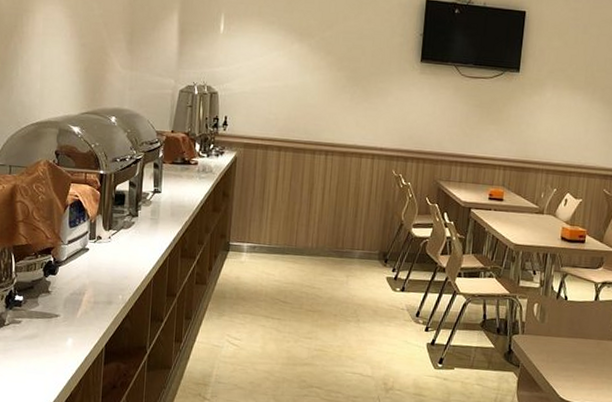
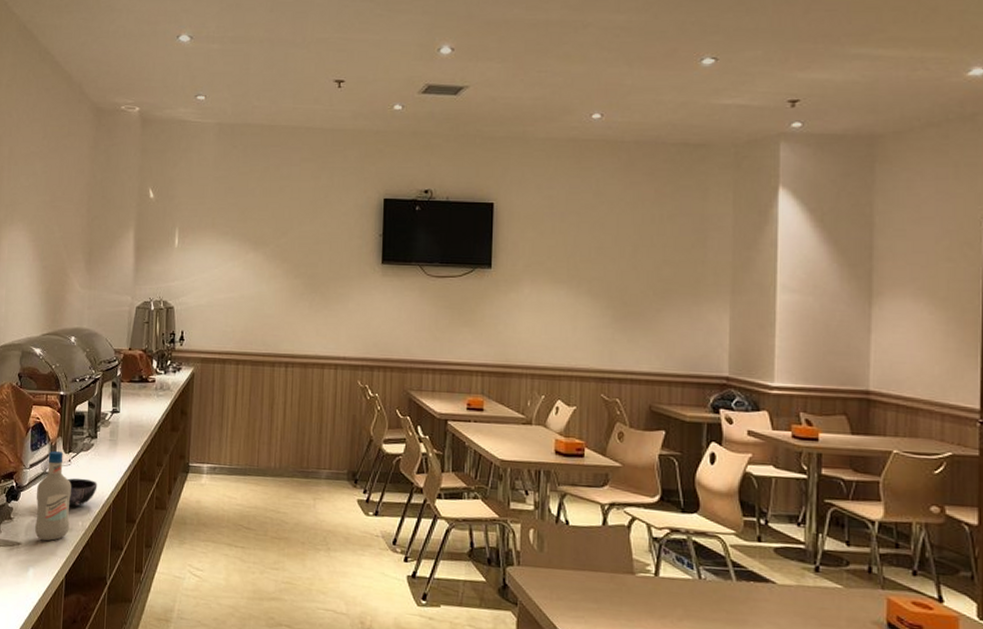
bottle: none [73,227,111,314] -> present [34,450,71,541]
bowl: none [107,254,138,281] -> present [67,478,98,507]

